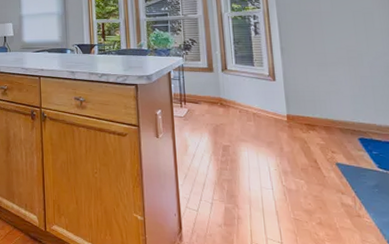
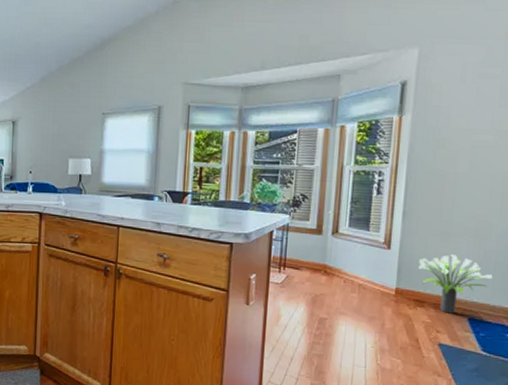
potted plant: none [303,81,373,135] -> present [418,253,493,314]

